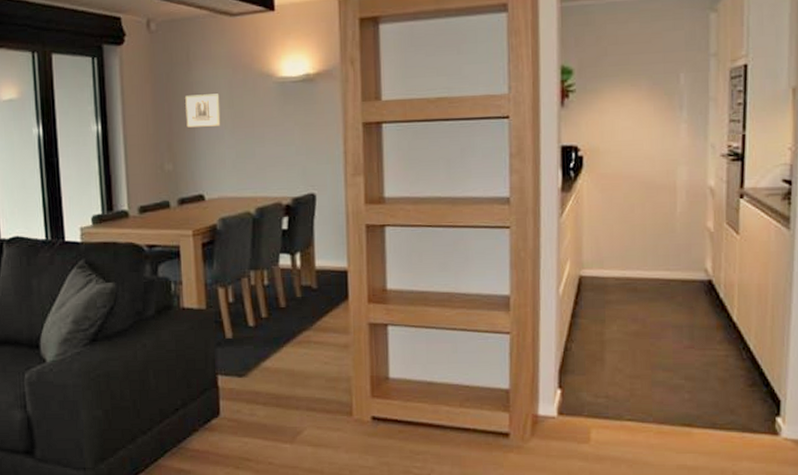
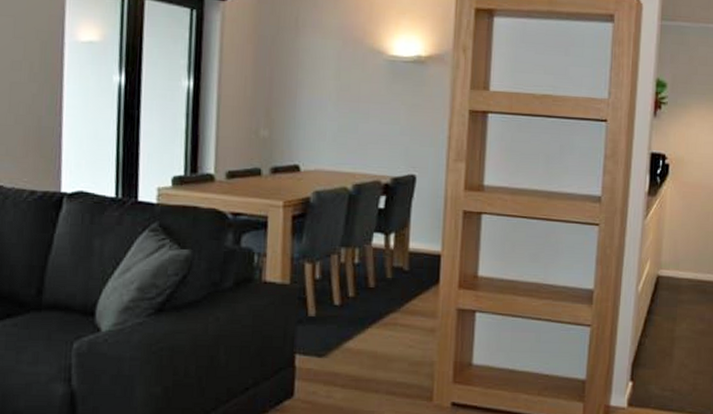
wall art: present [185,93,221,128] -> none [288,61,327,97]

